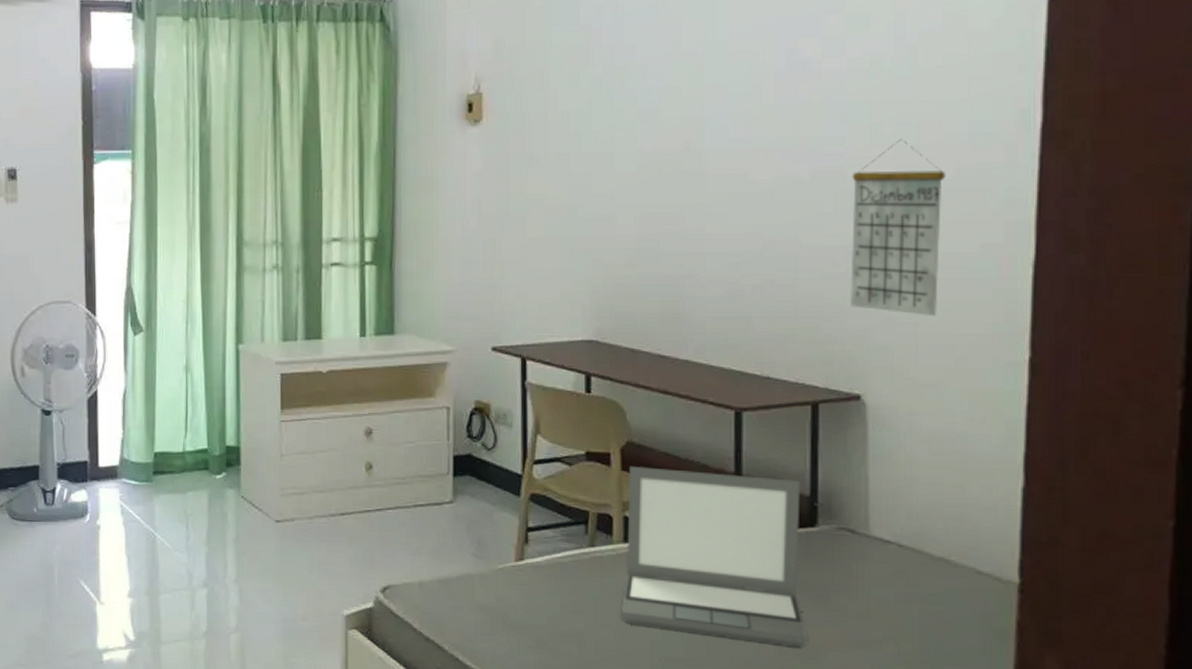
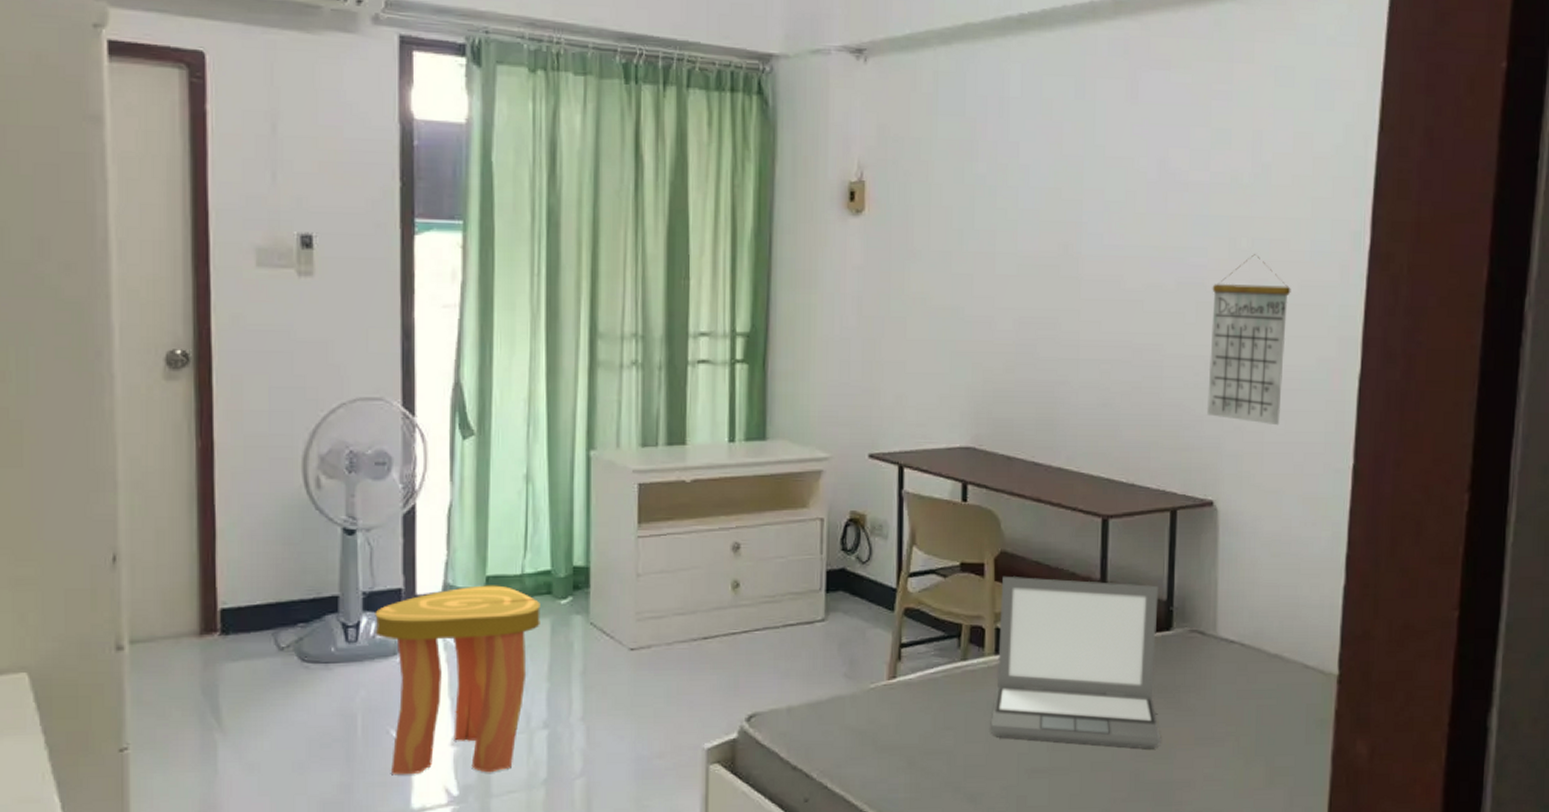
stool: none [67,460,199,623] -> present [375,585,540,774]

